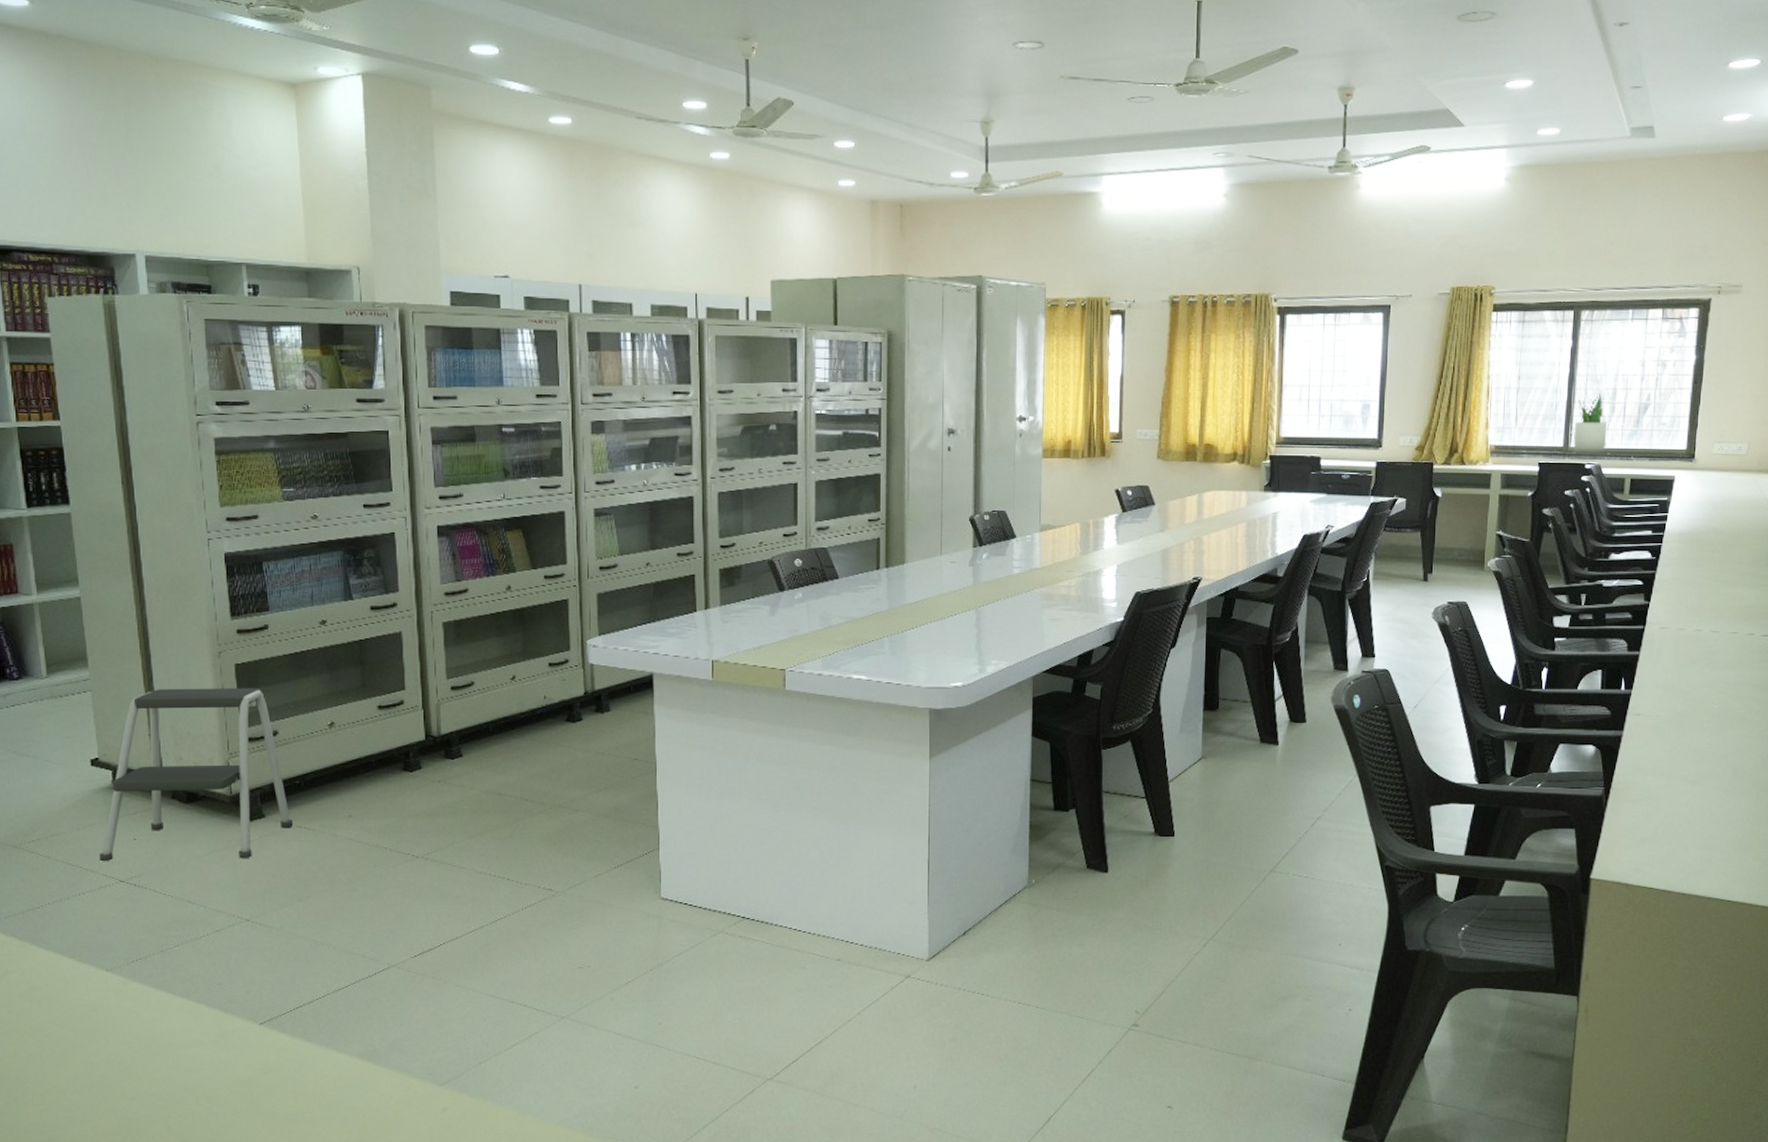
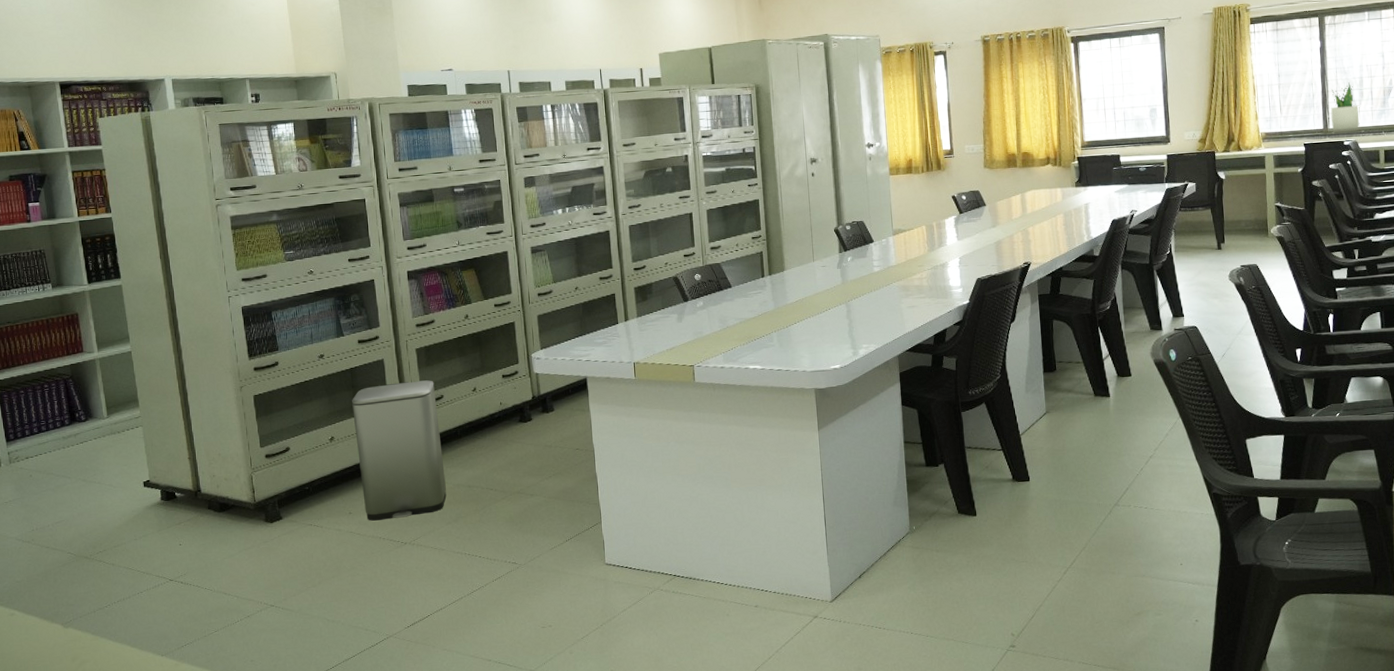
step stool: present [99,687,294,862] -> none [152,413,306,565]
pedal bin: none [359,662,471,827] -> present [352,380,447,521]

